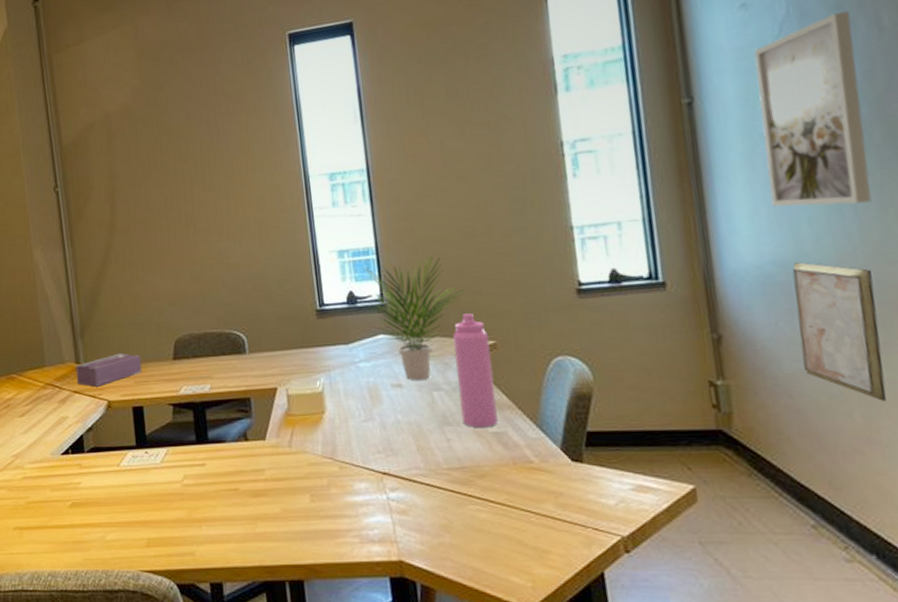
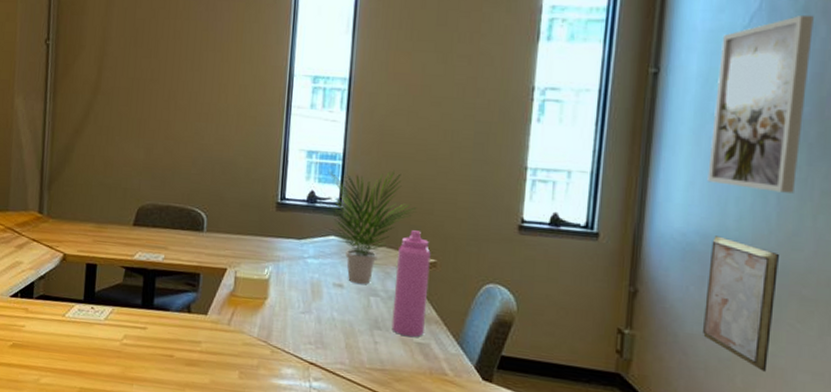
tissue box: present [76,353,142,387] -> none [36,210,103,239]

